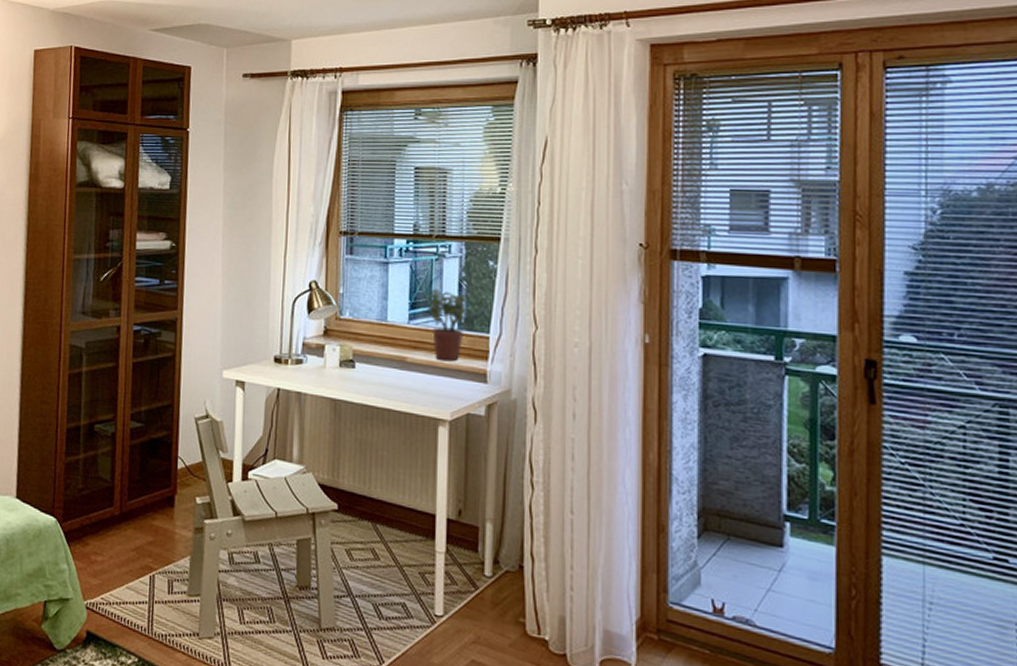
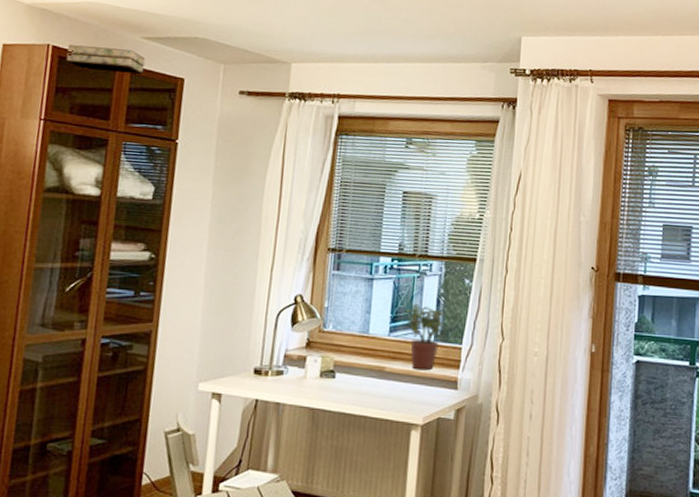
decorative box: none [87,44,155,66] -> present [66,44,146,74]

